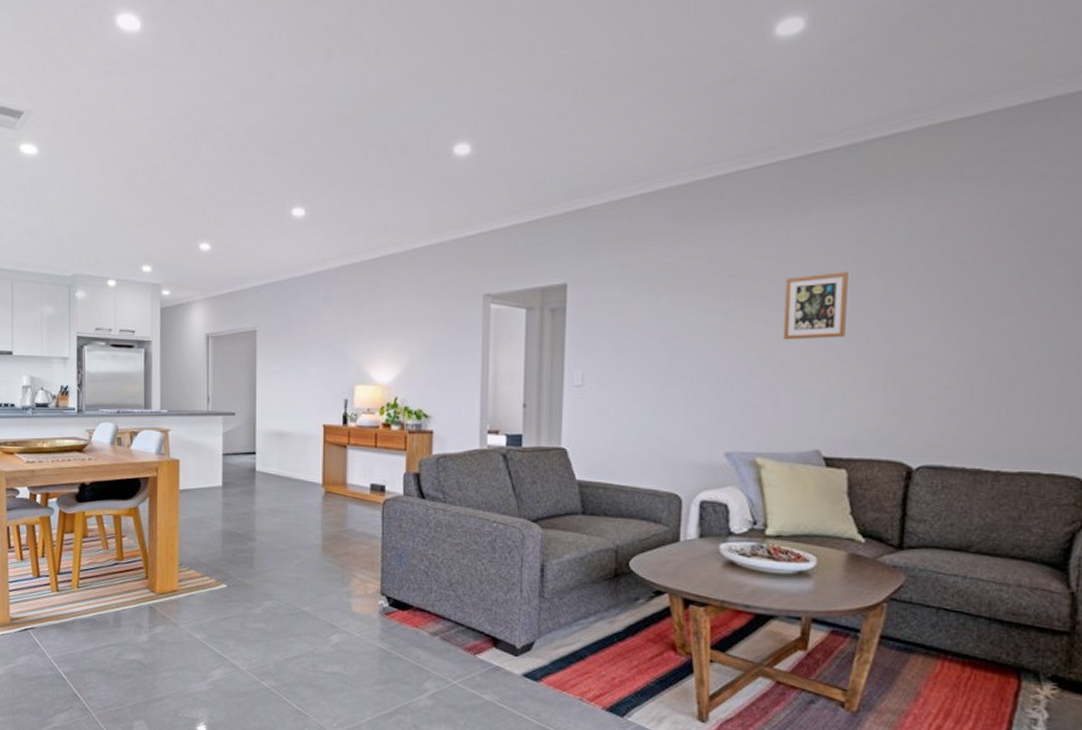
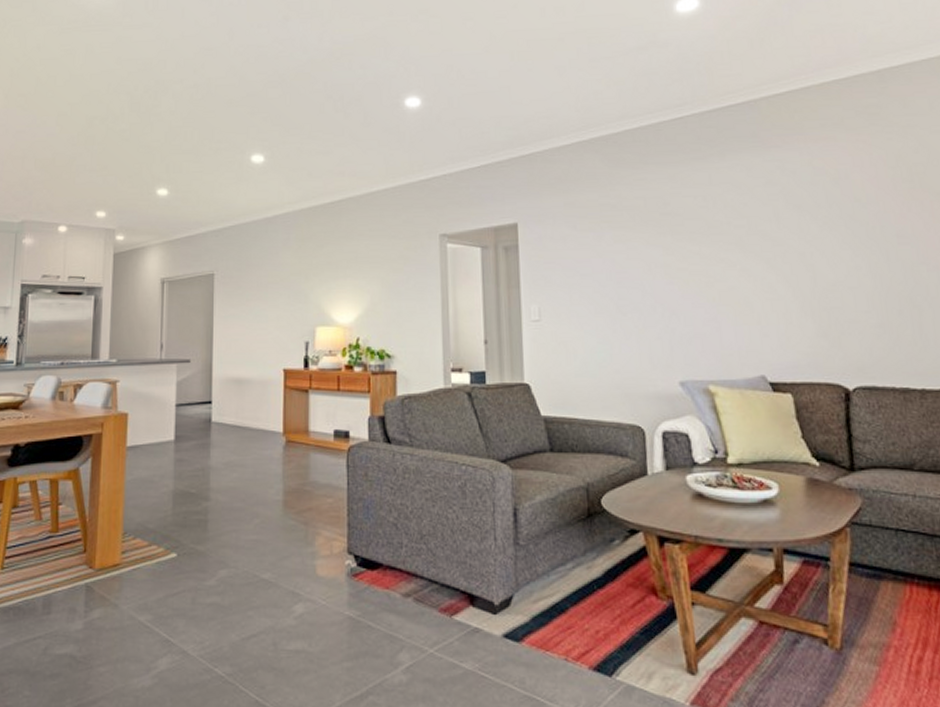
picture frame: present [783,272,848,340] -> none [712,209,771,272]

